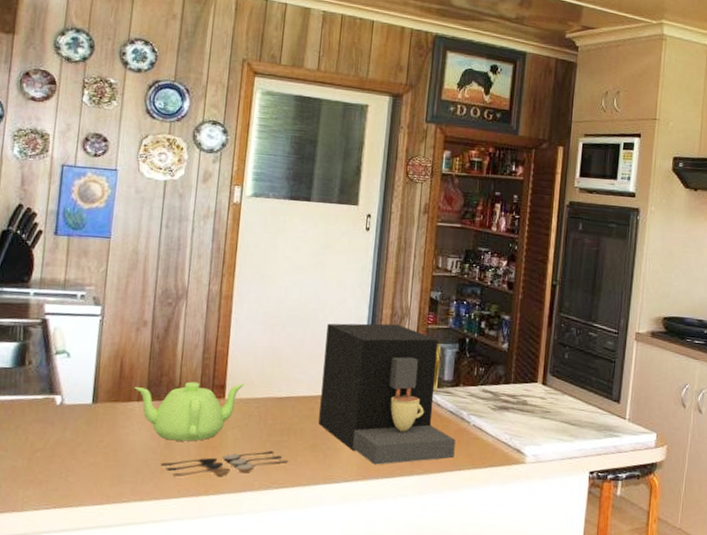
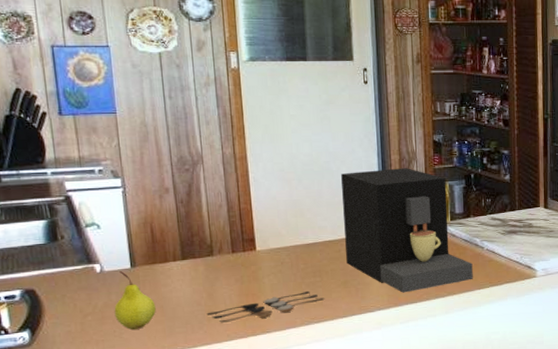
fruit: none [65,406,109,474] -> present [114,271,156,330]
teapot: present [134,381,245,442] -> none [168,235,273,292]

